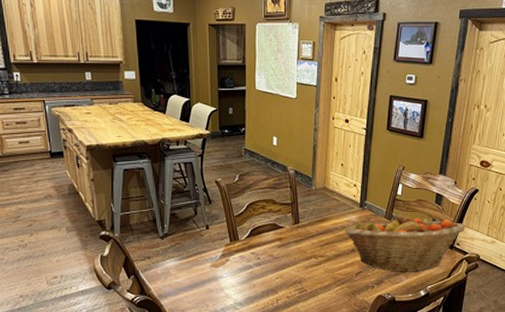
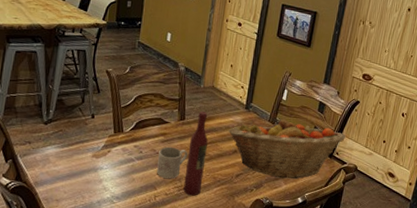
mug: none [276,251,306,282] -> present [157,146,188,178]
wine bottle: none [304,213,324,297] -> present [183,111,208,196]

